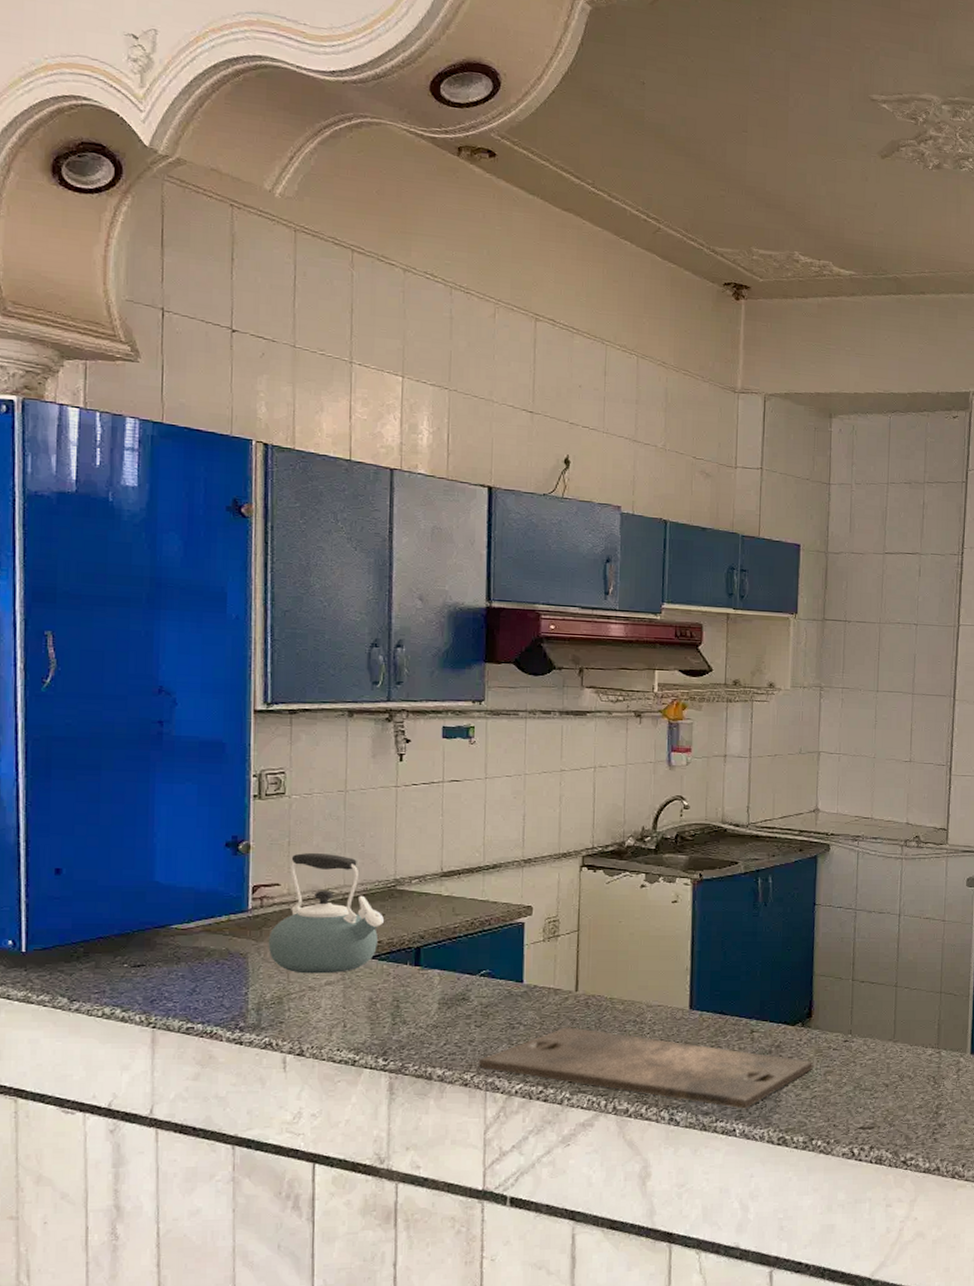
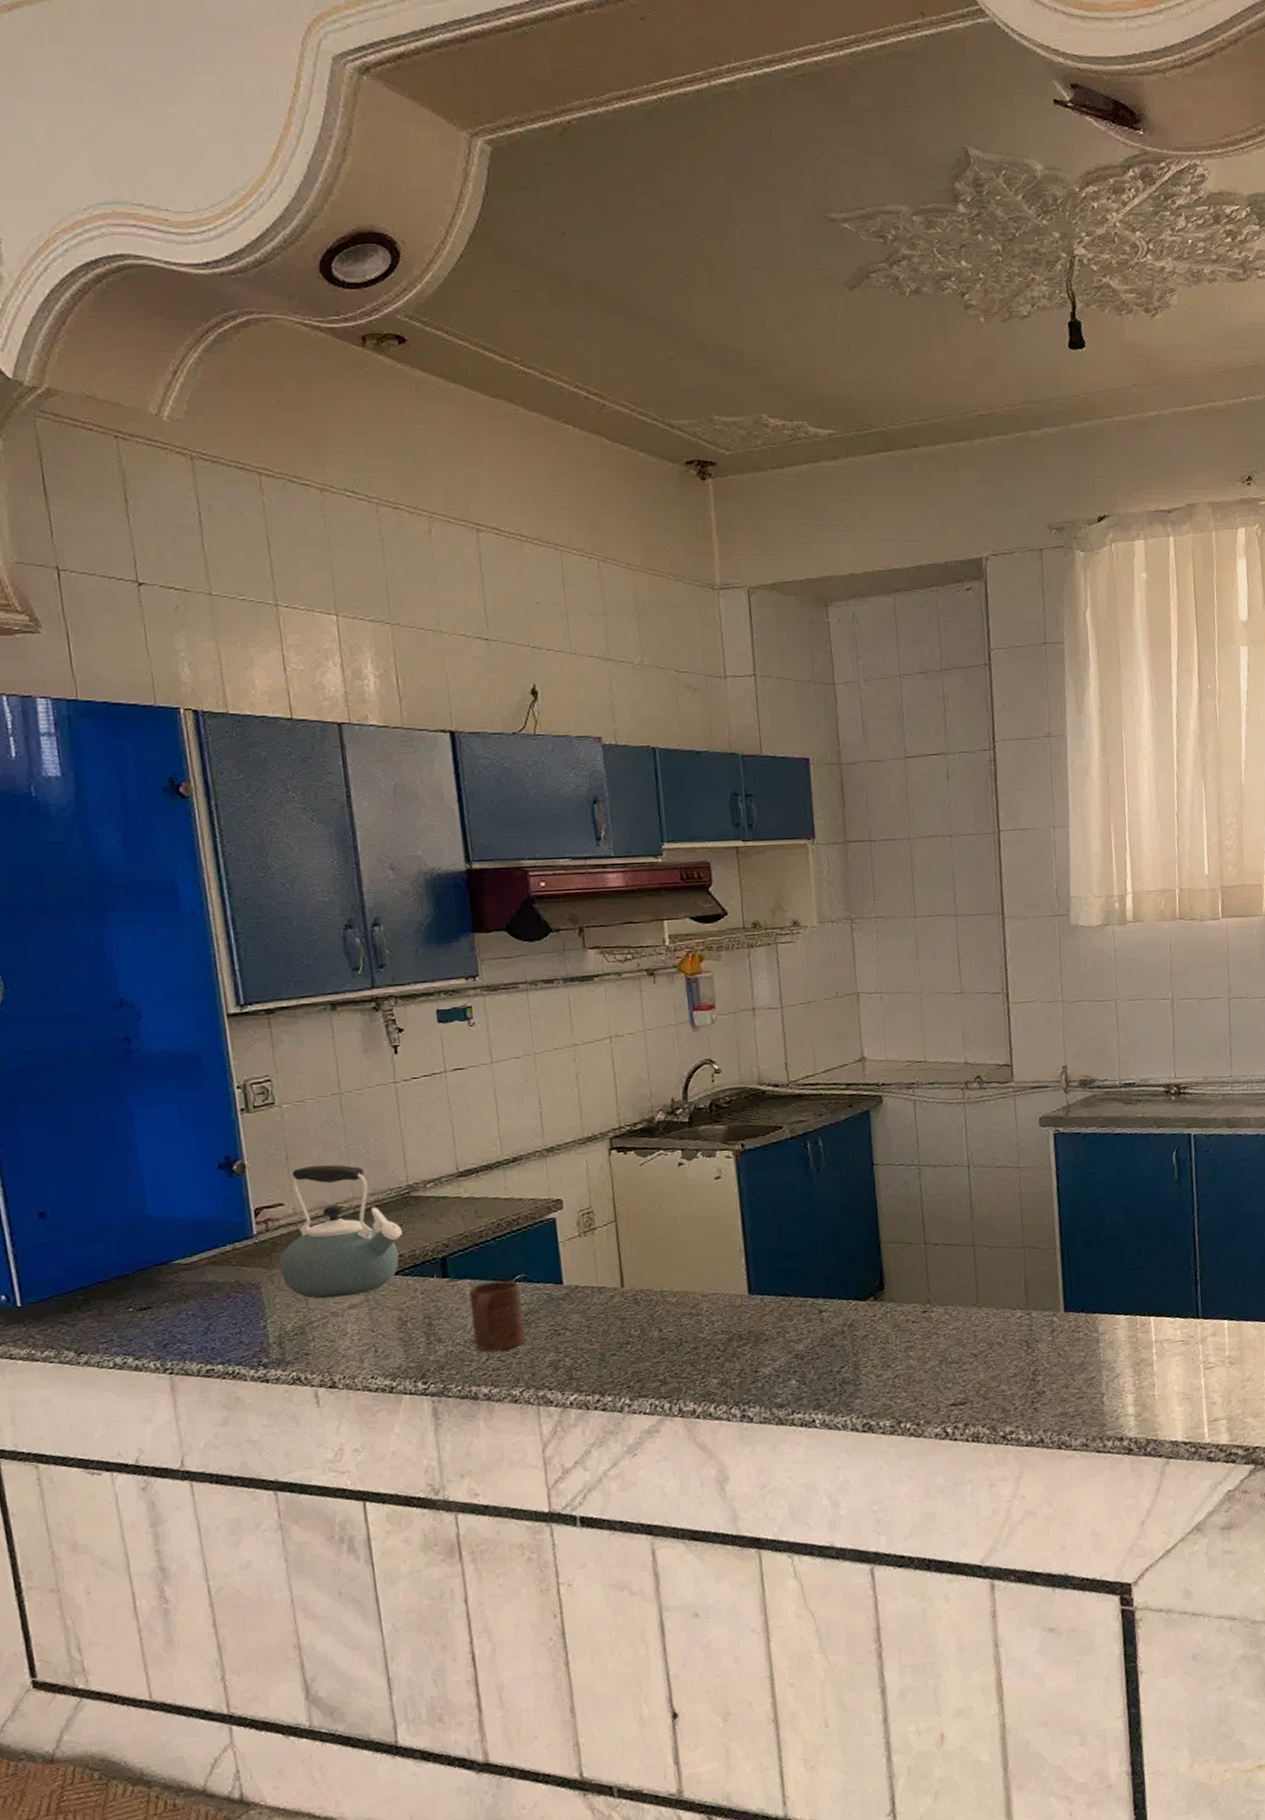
cup: none [435,974,484,1038] -> present [468,1280,526,1352]
cutting board: present [478,1027,814,1109] -> none [525,1327,893,1397]

